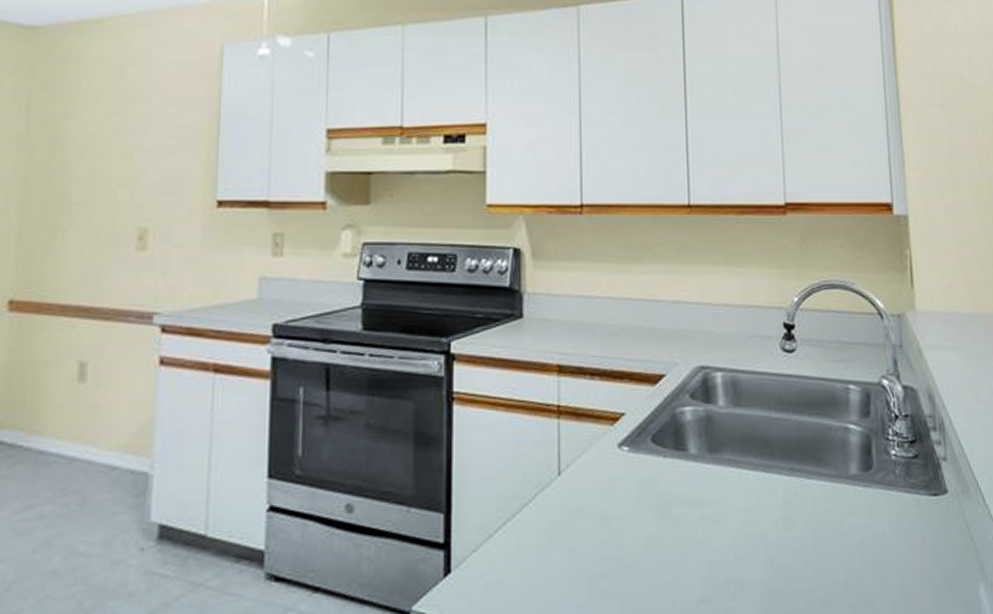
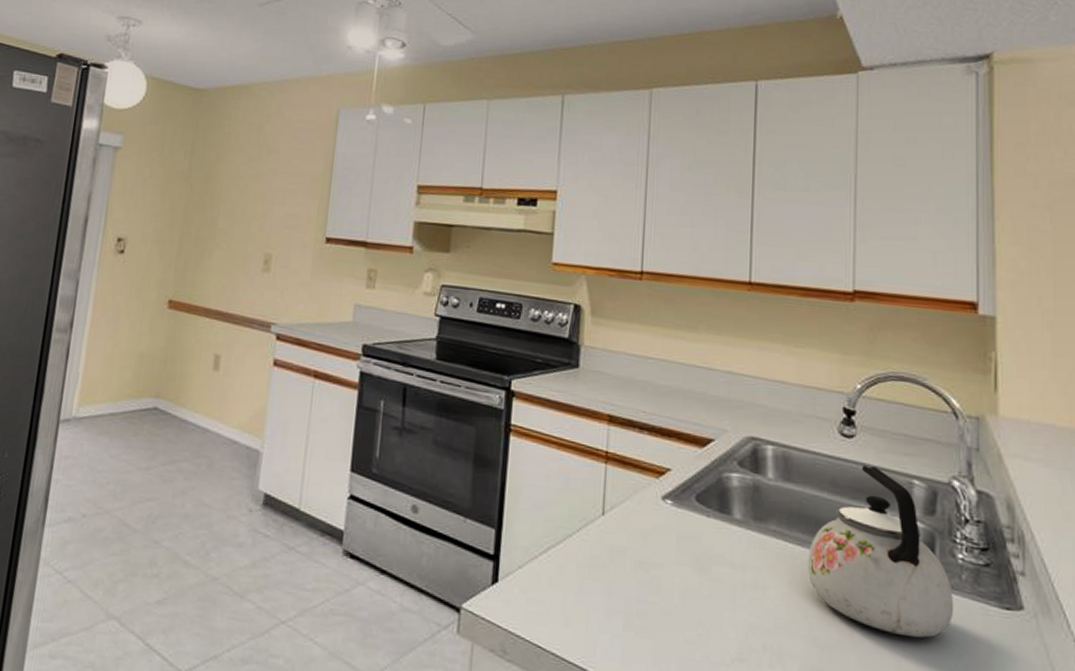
kettle: none [761,378,892,541] -> present [807,465,954,638]

